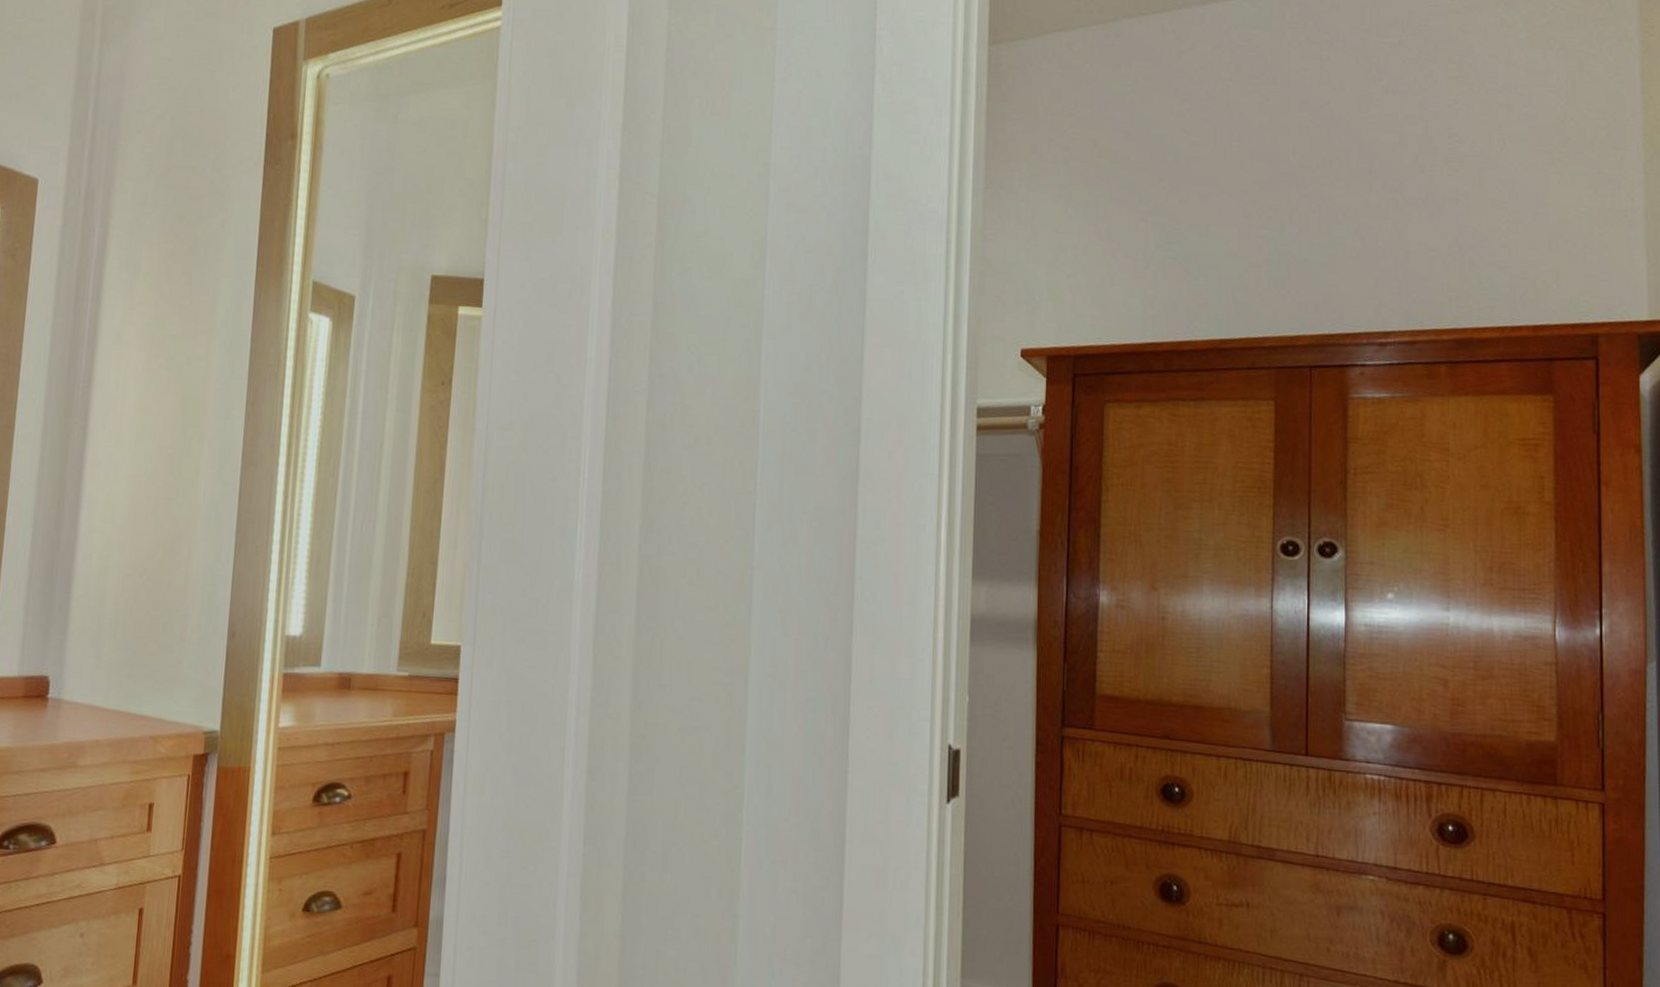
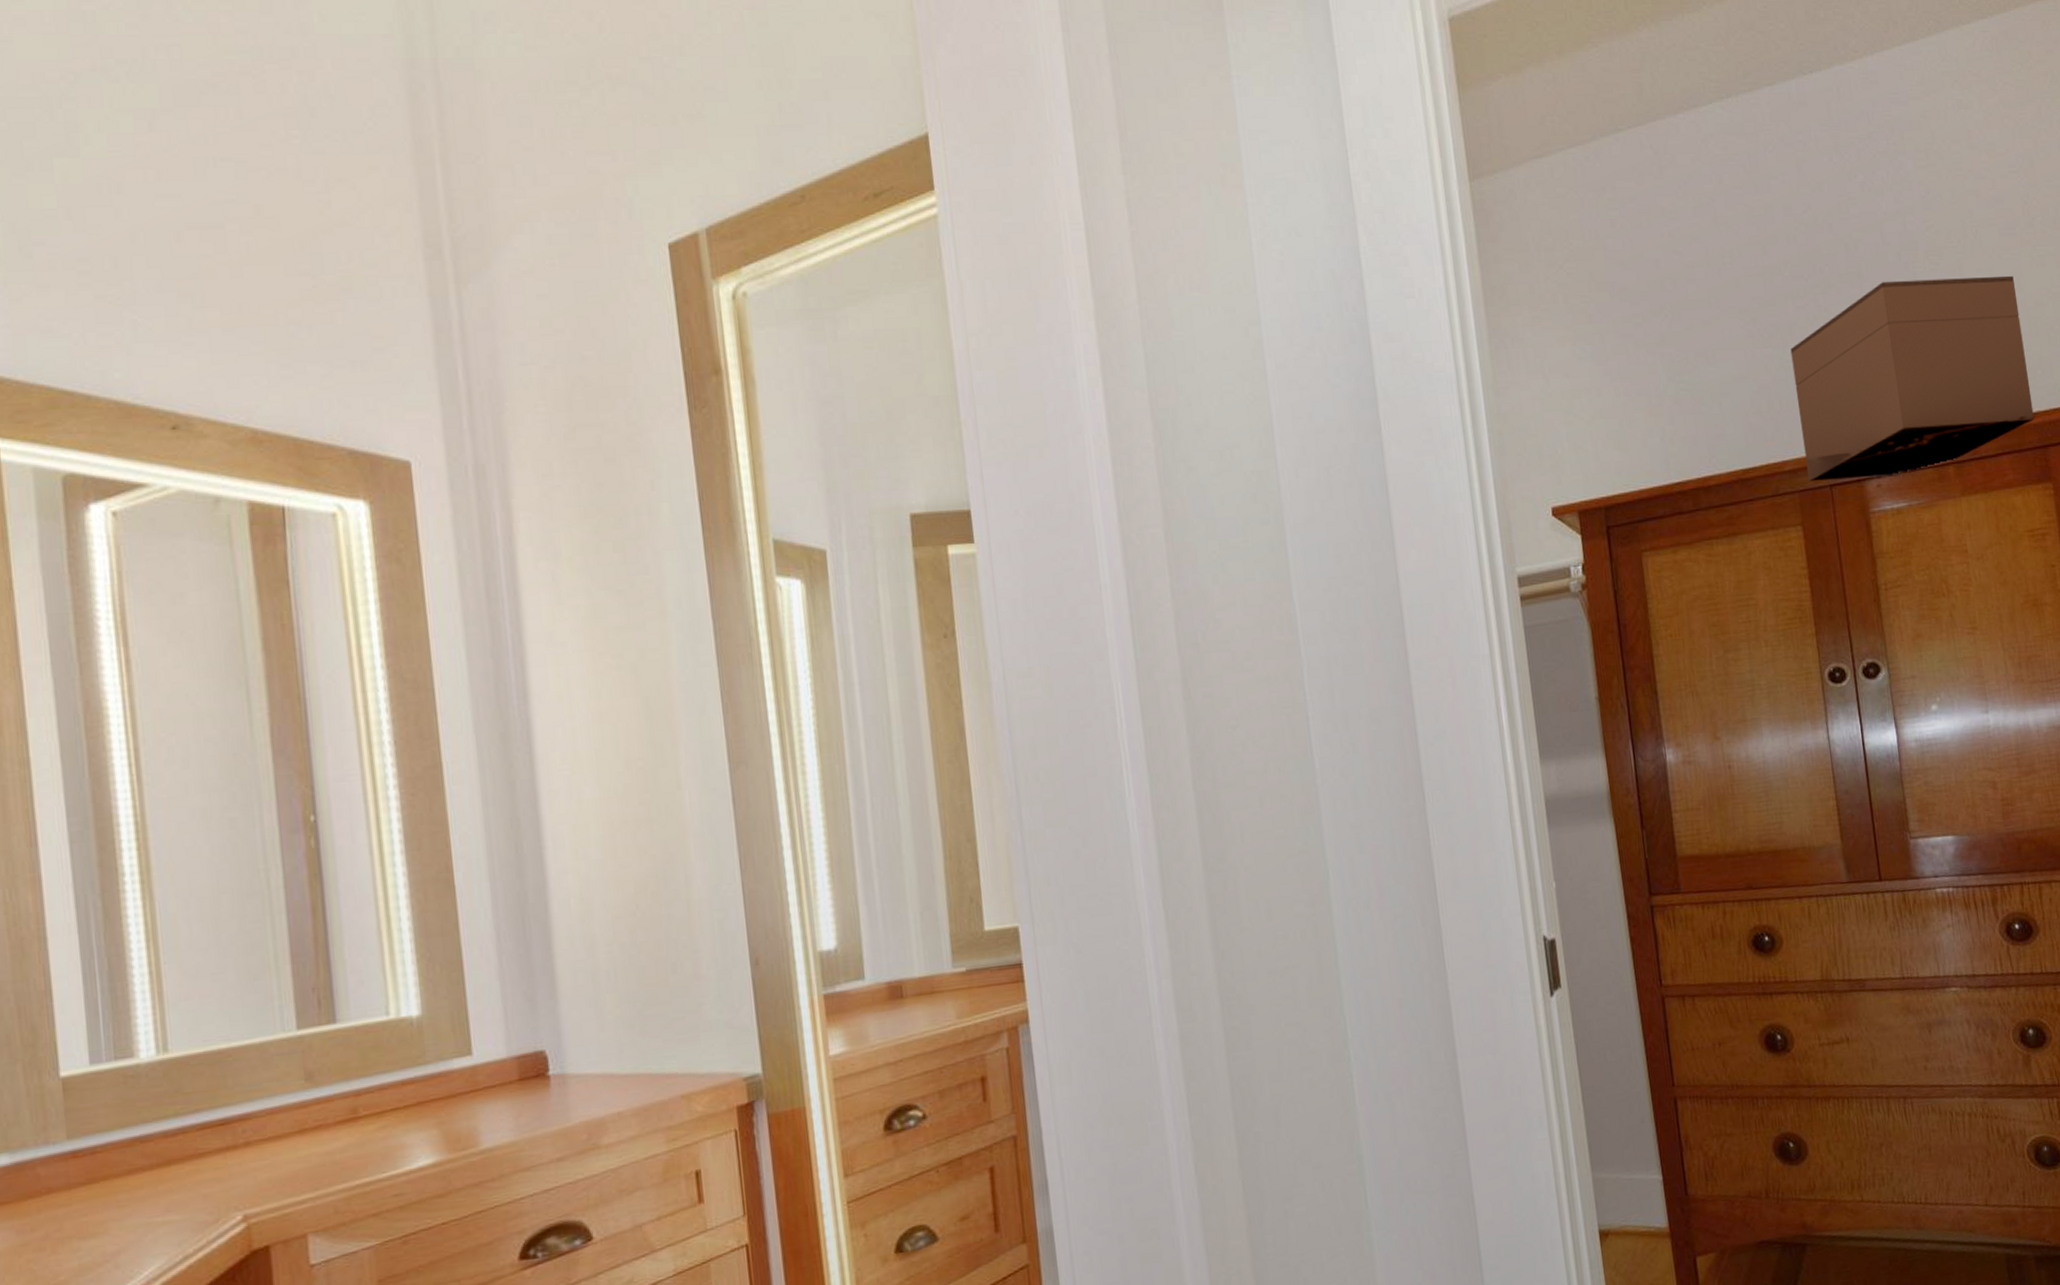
decorative box: none [1287,180,1542,367] -> present [1790,275,2035,481]

